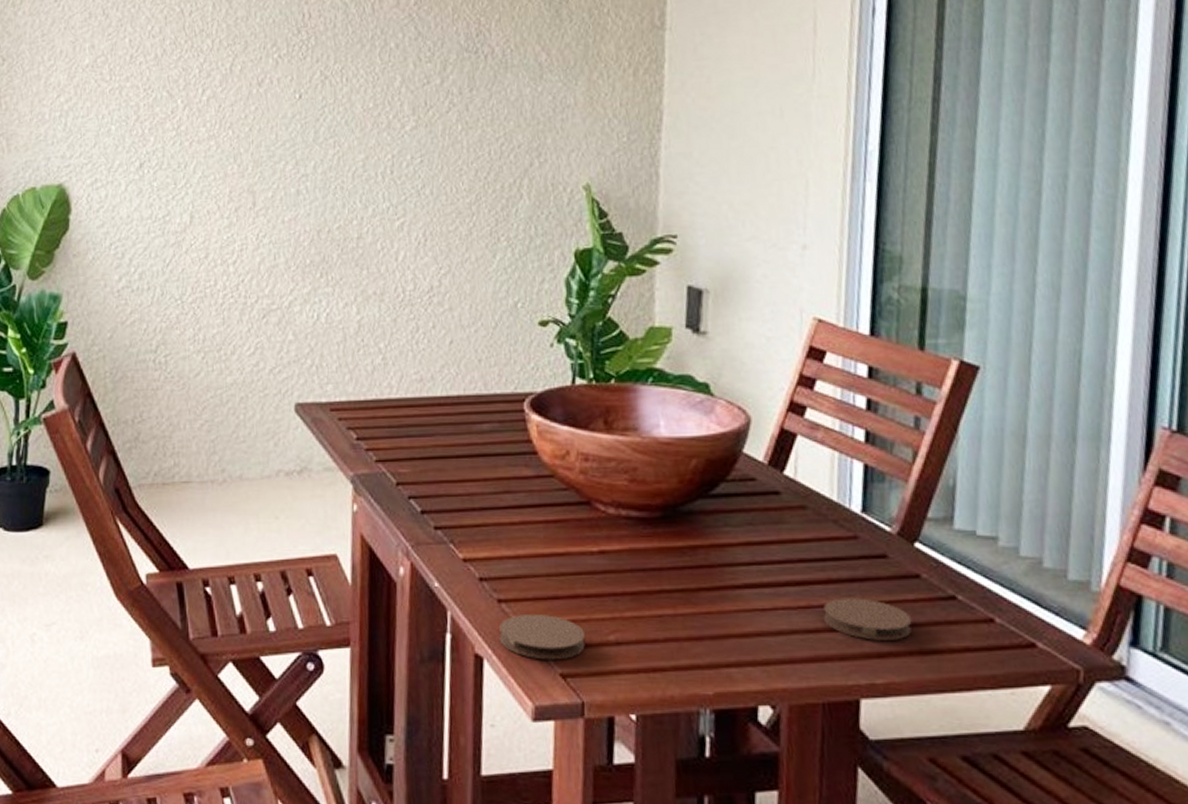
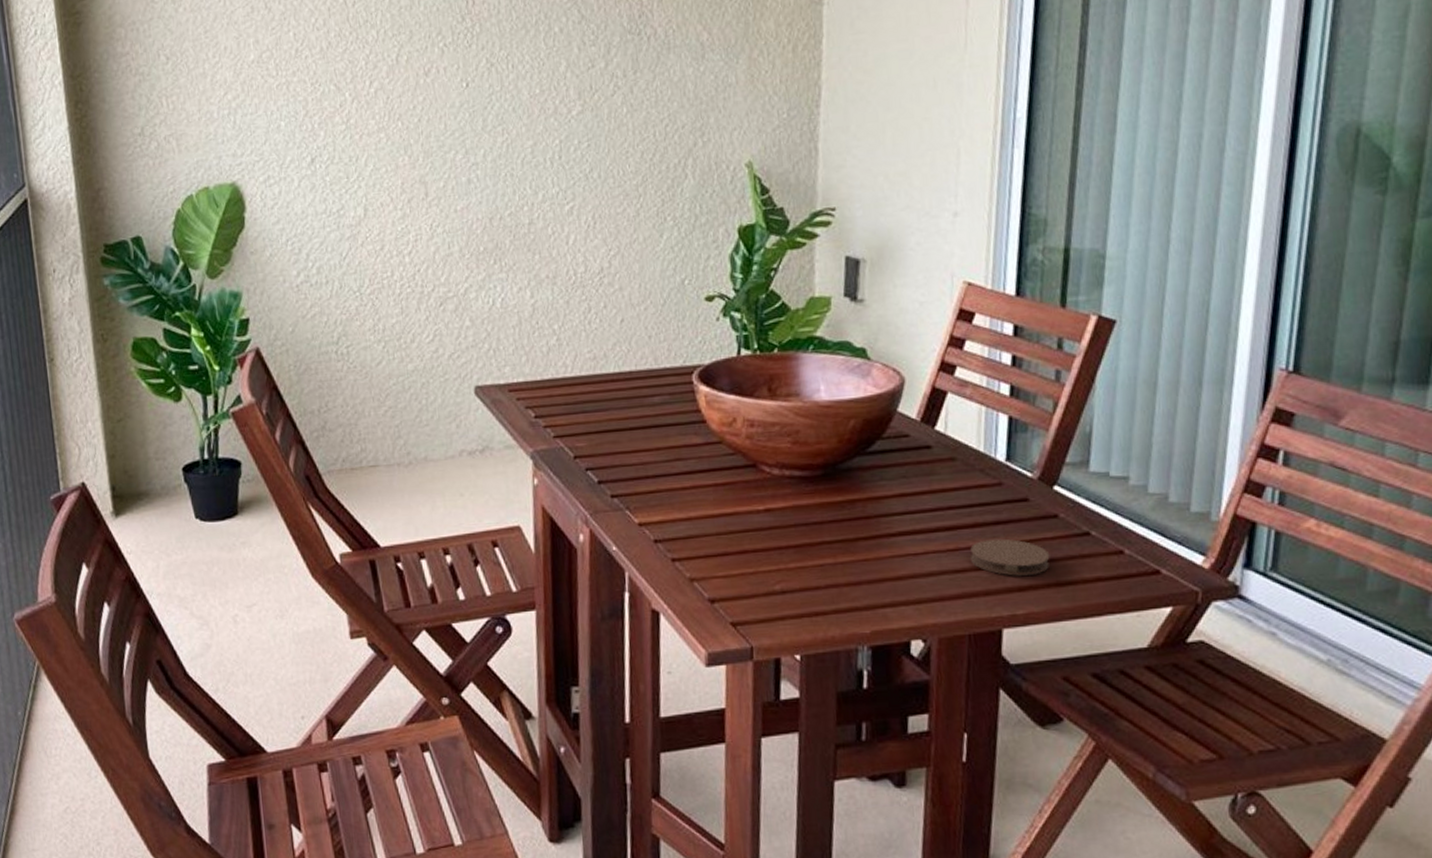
coaster: present [499,613,586,660] -> none [673,569,754,611]

